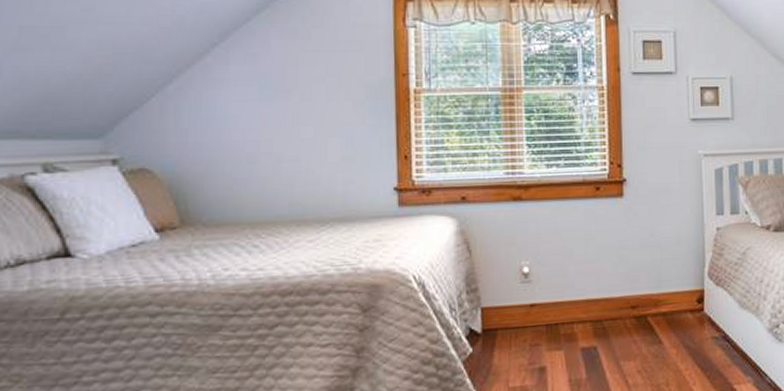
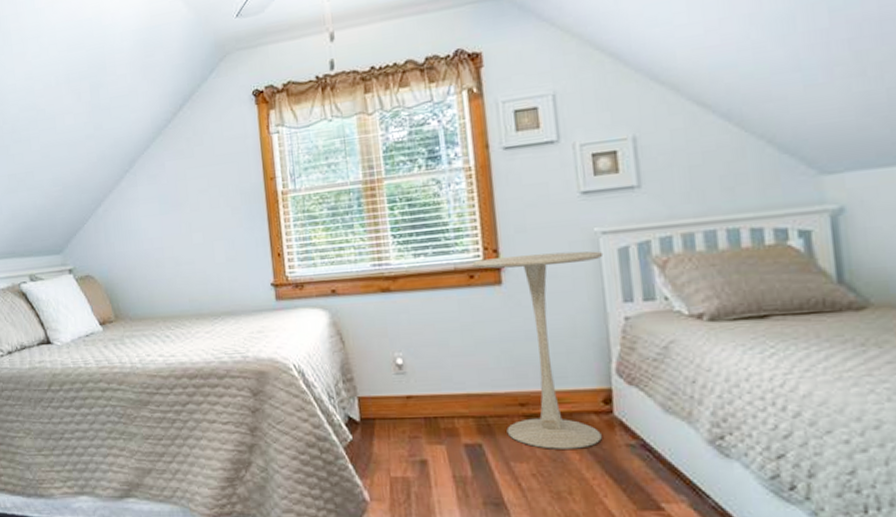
pedestal table: none [599,170,704,347] -> present [472,251,604,449]

